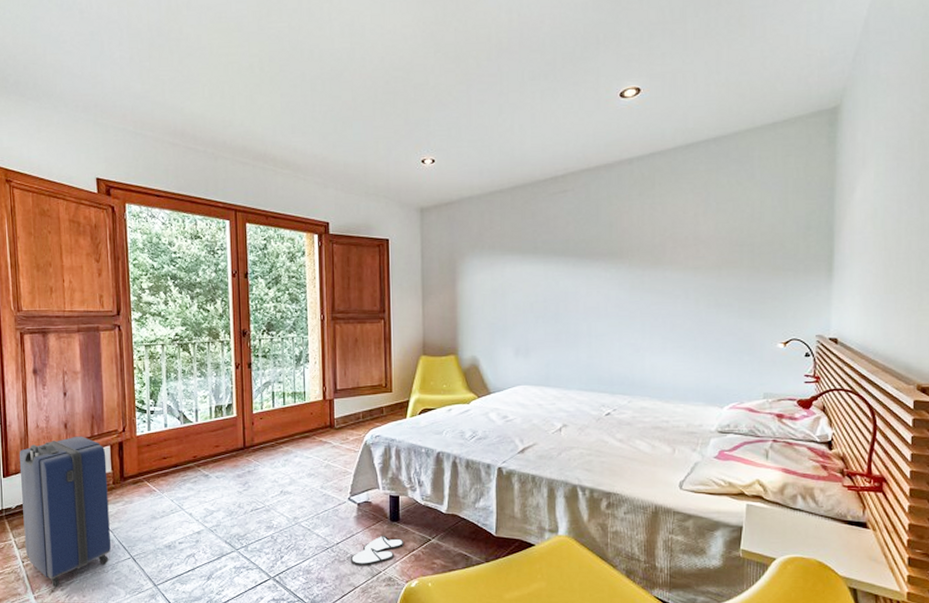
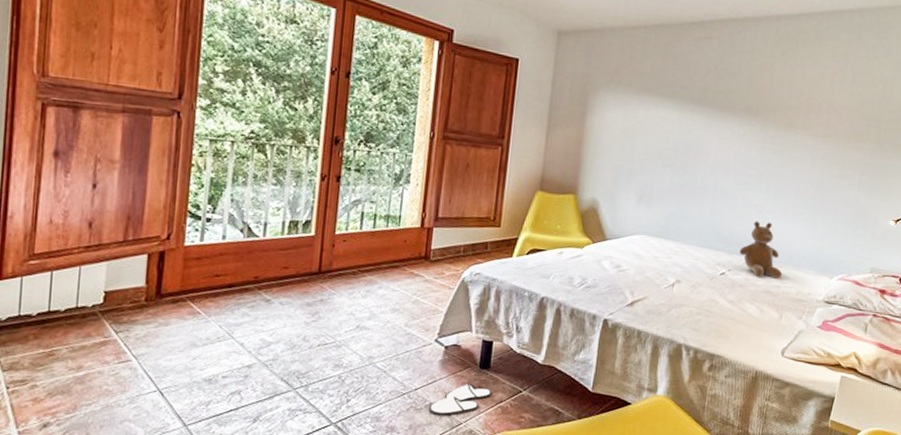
suitcase: present [19,436,111,588] -> none [13,238,141,422]
stuffed bear: none [622,359,670,414] -> present [739,221,783,279]

